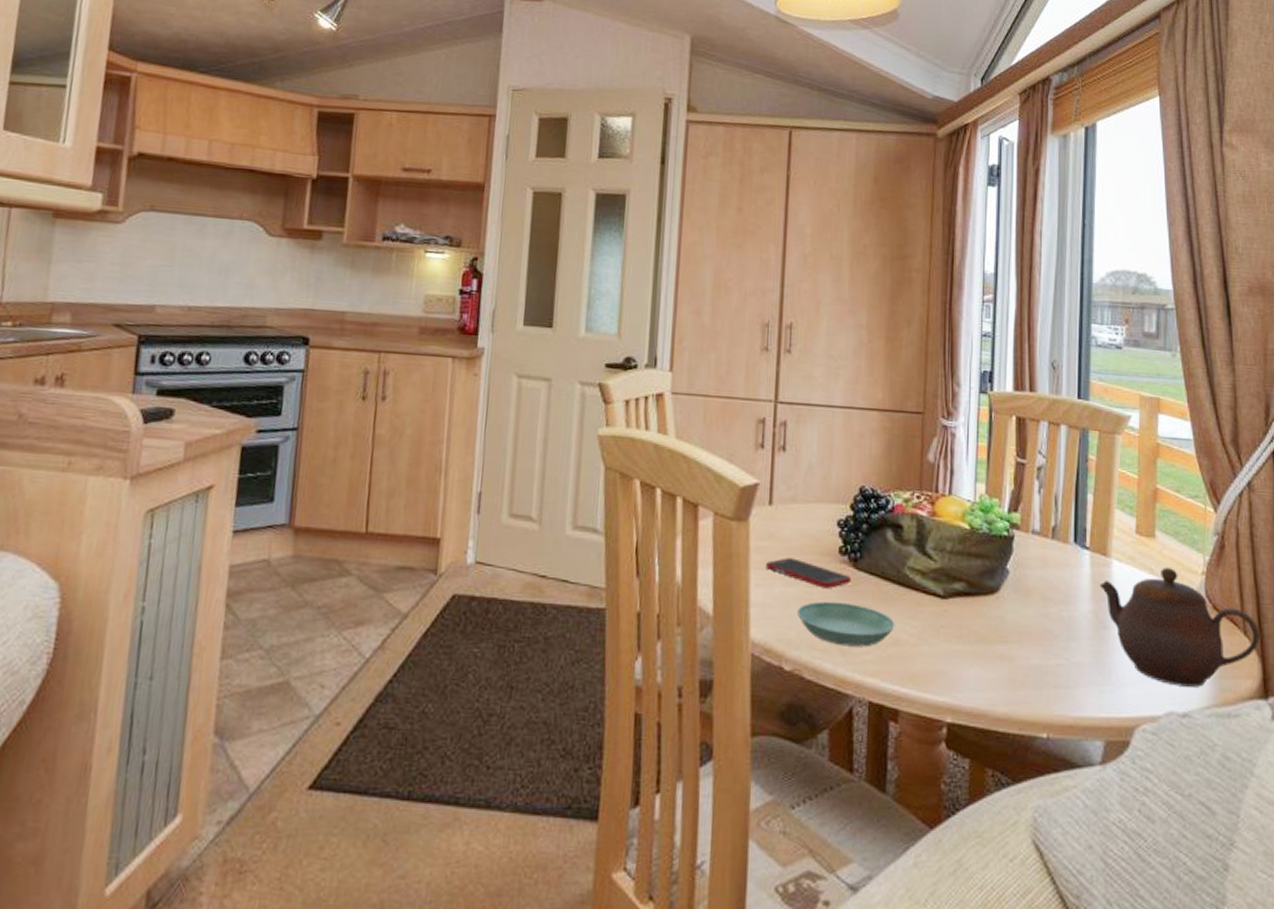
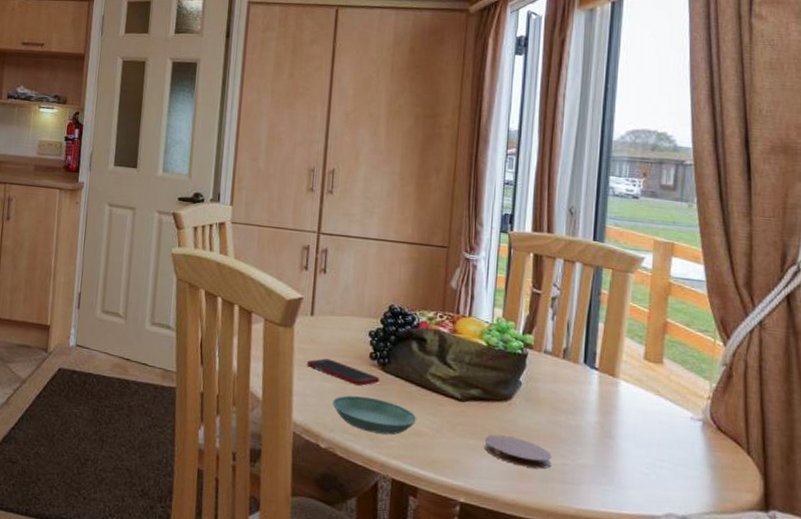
coaster: none [971,636,1045,673] -> present [484,434,552,469]
teapot: present [1099,568,1261,687] -> none [606,390,764,495]

